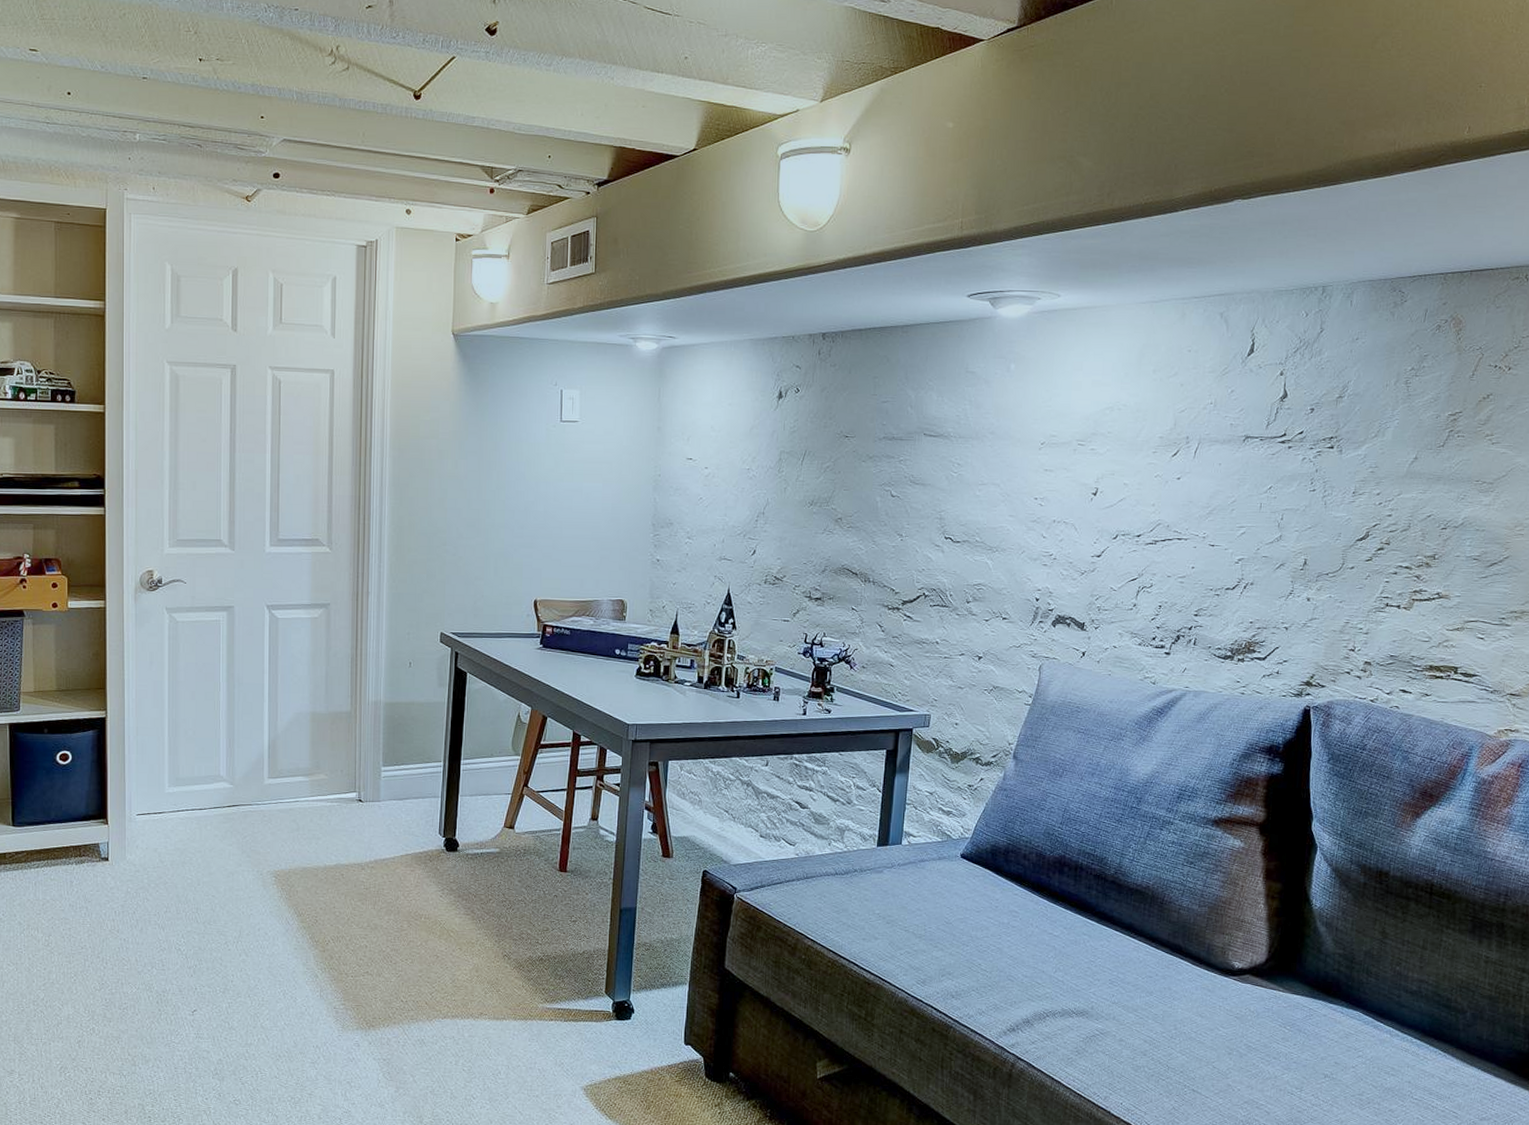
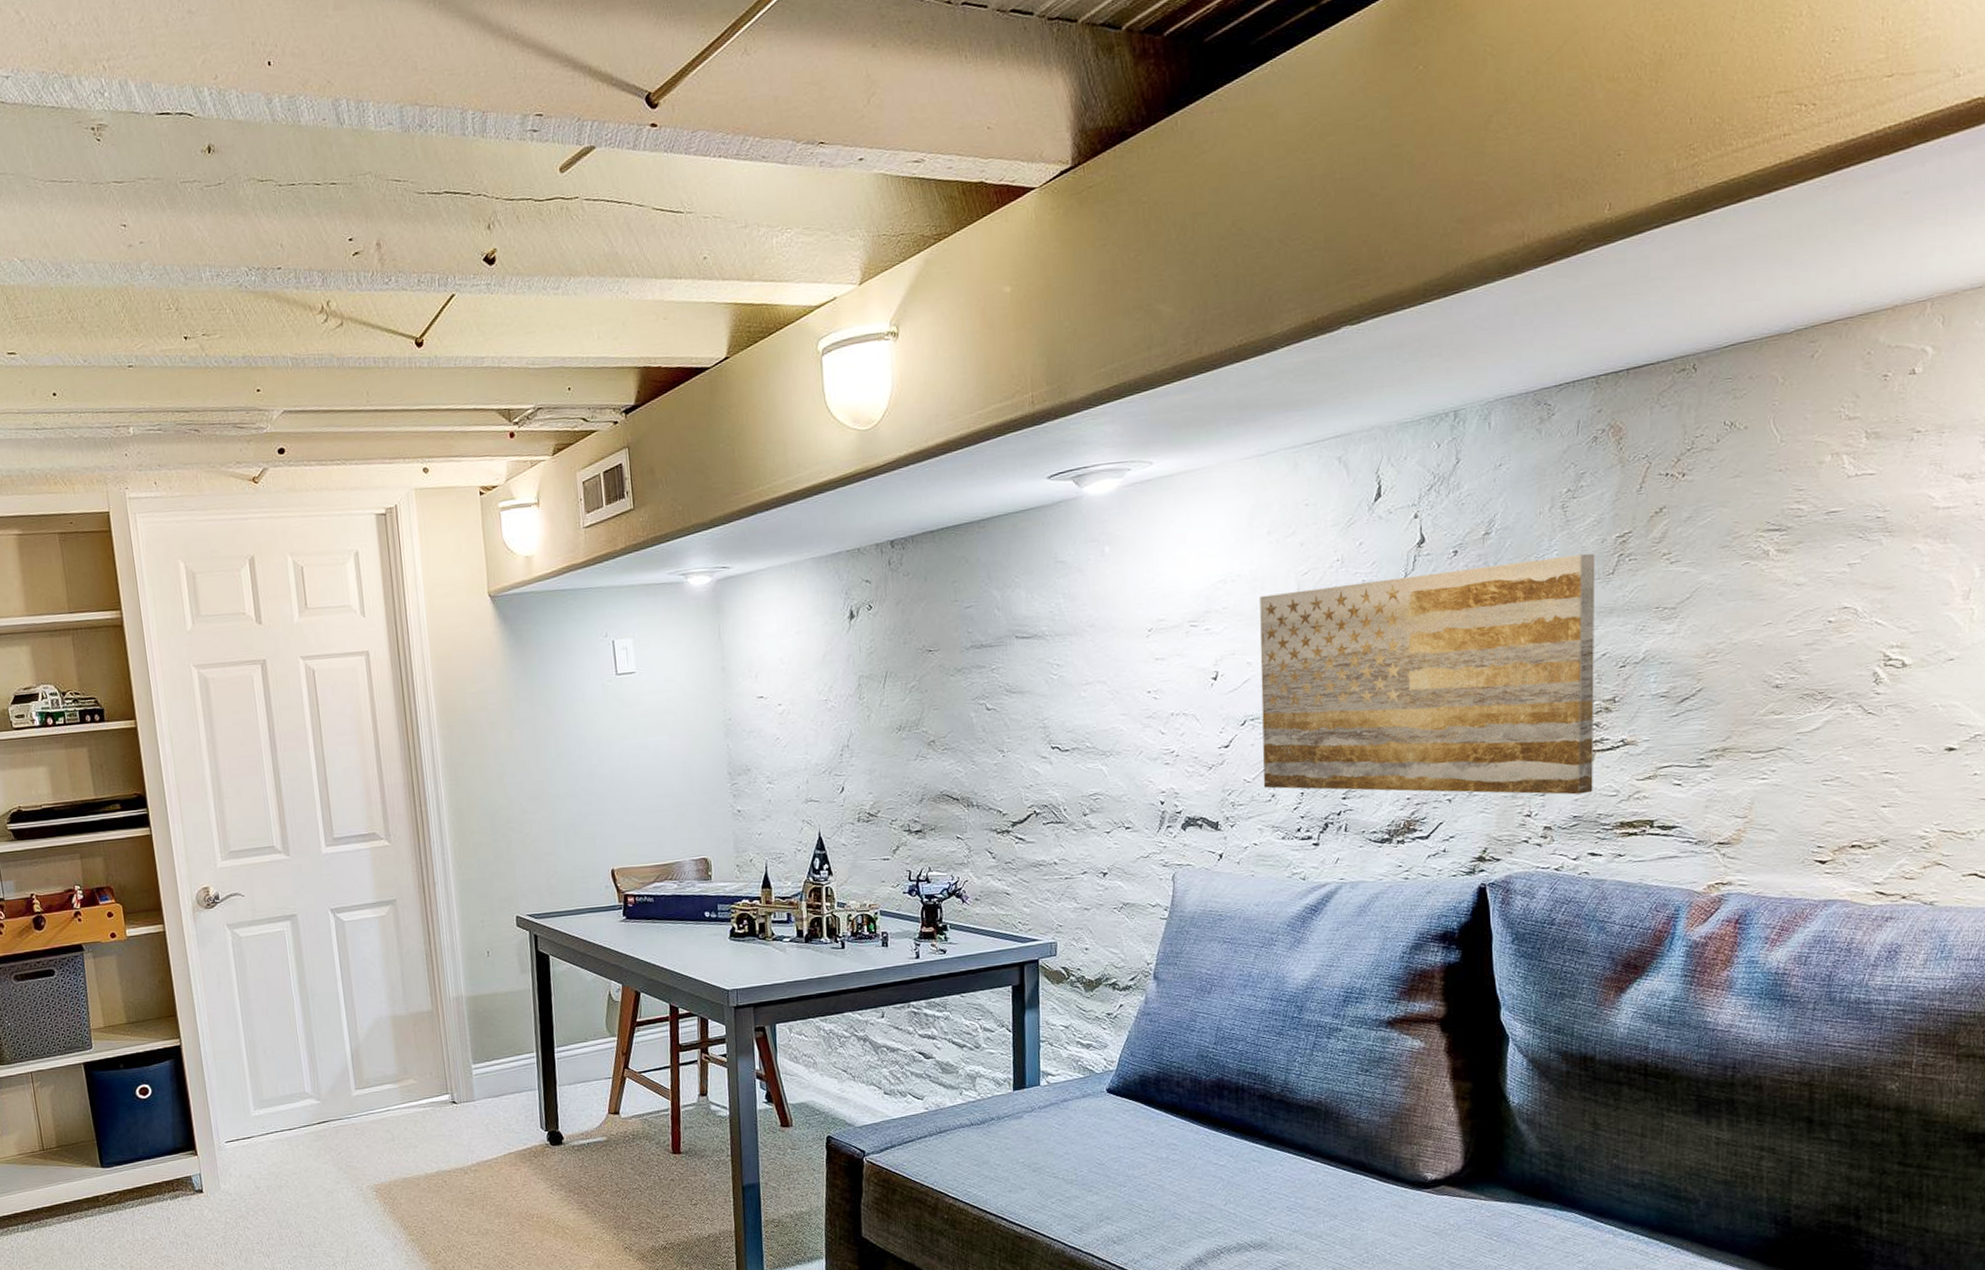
wall art: none [1127,425,1430,637] -> present [1260,553,1595,795]

